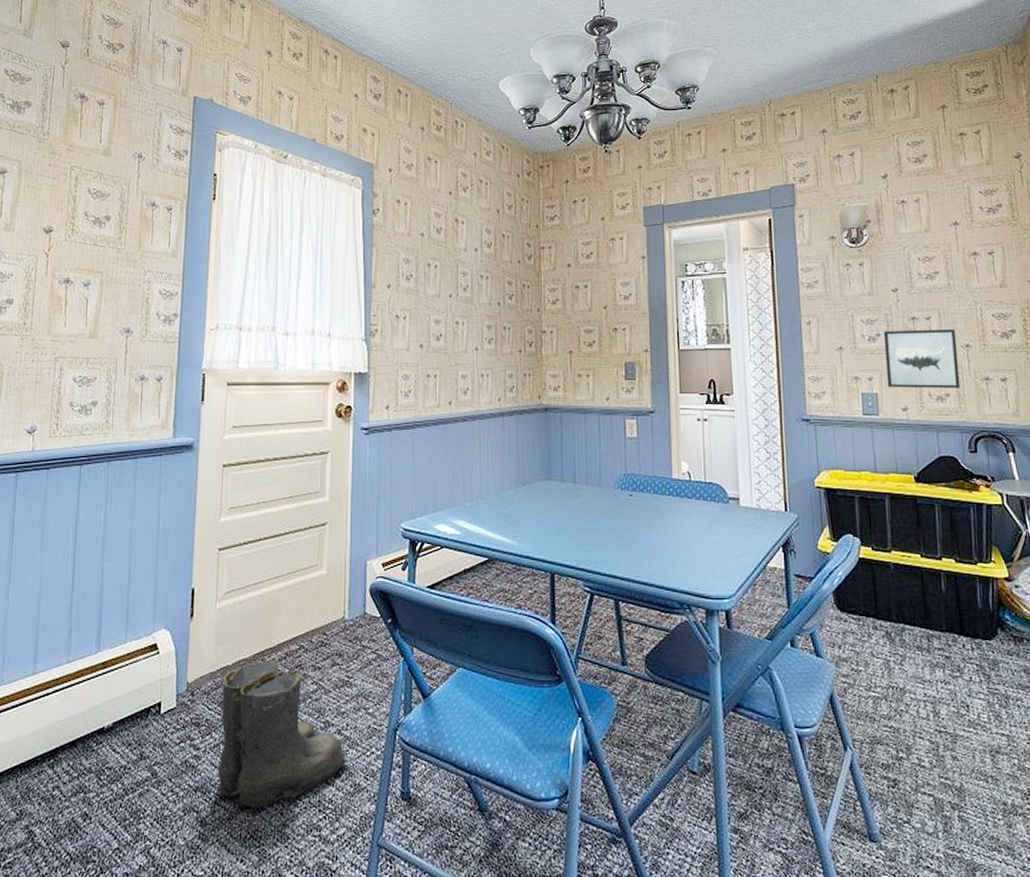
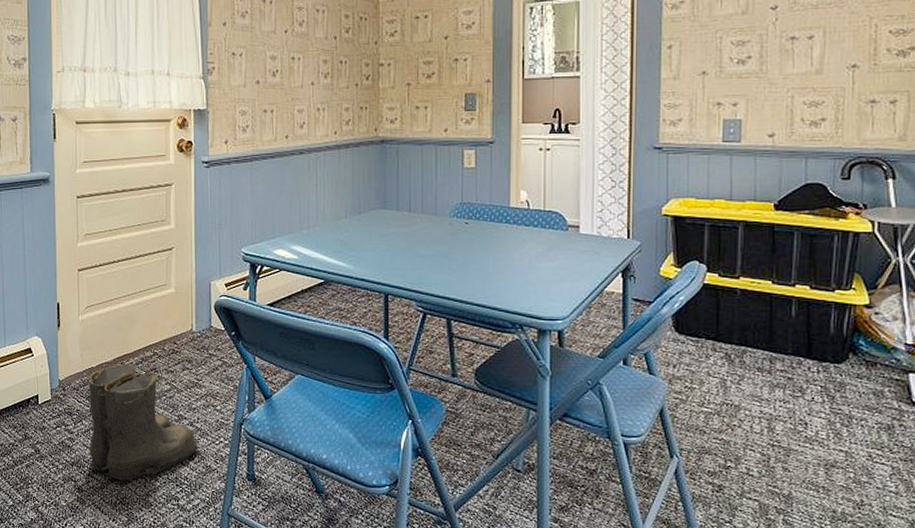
wall art: present [883,329,961,388] -> none [754,49,842,114]

